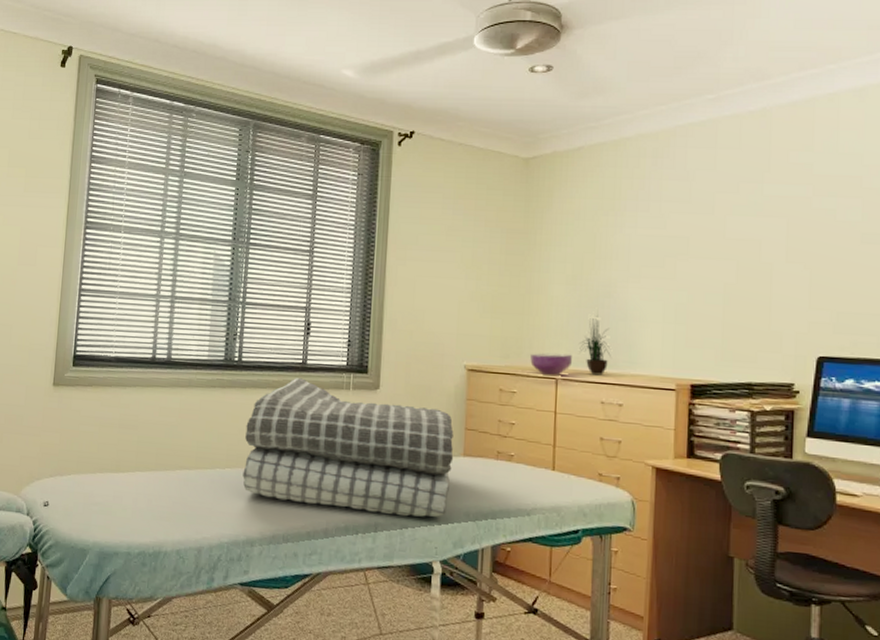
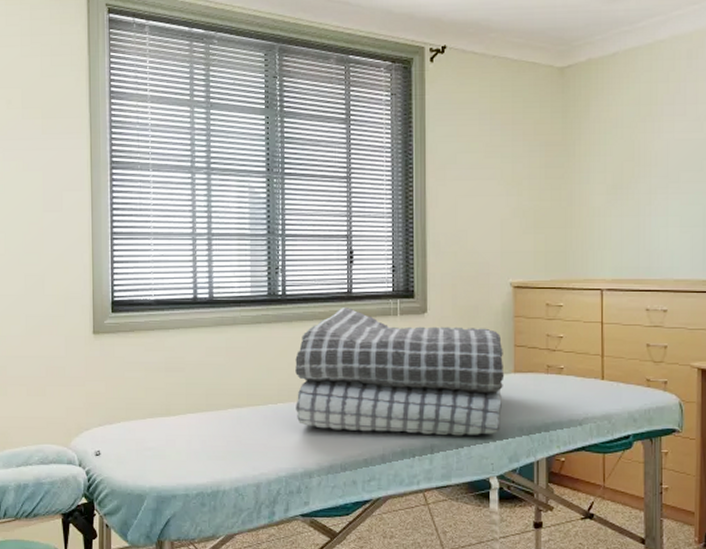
bowl: present [530,352,572,378] -> none [575,264,616,289]
potted plant: present [579,314,611,376] -> none [623,223,654,283]

